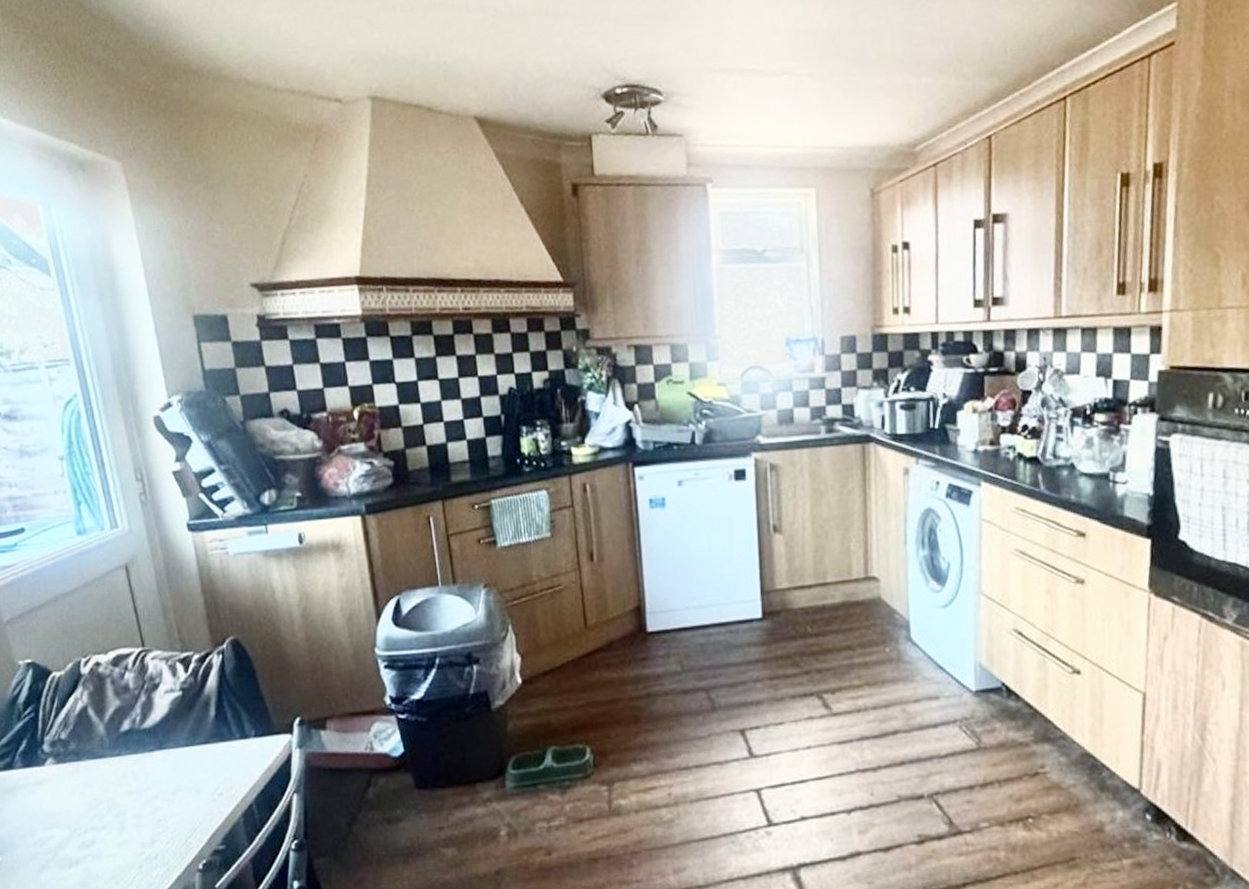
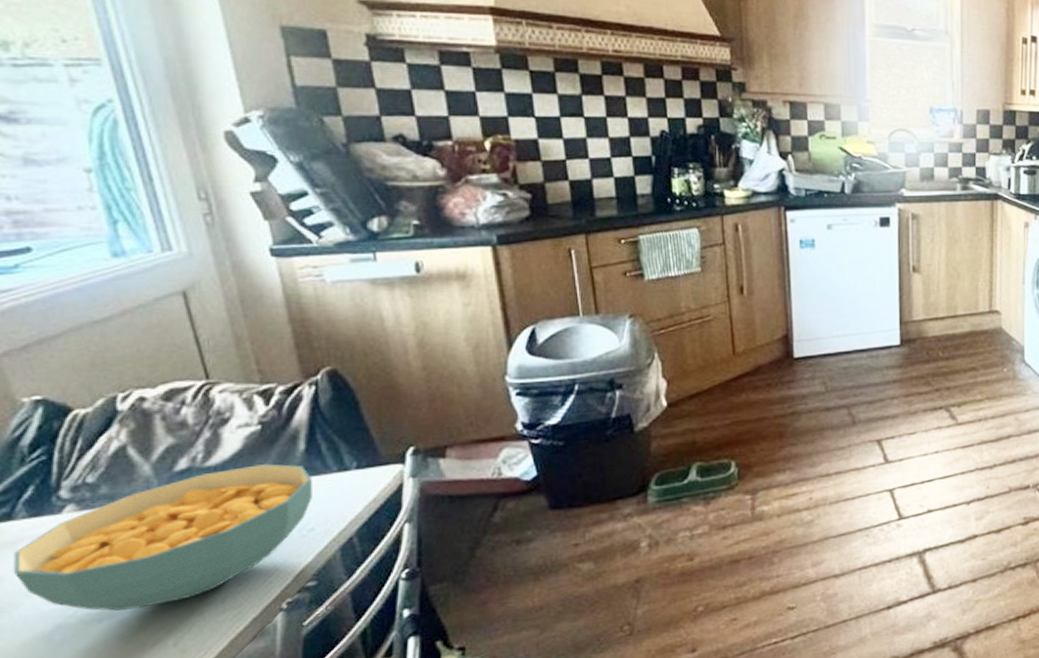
cereal bowl: none [13,728,221,859] -> present [12,464,312,612]

